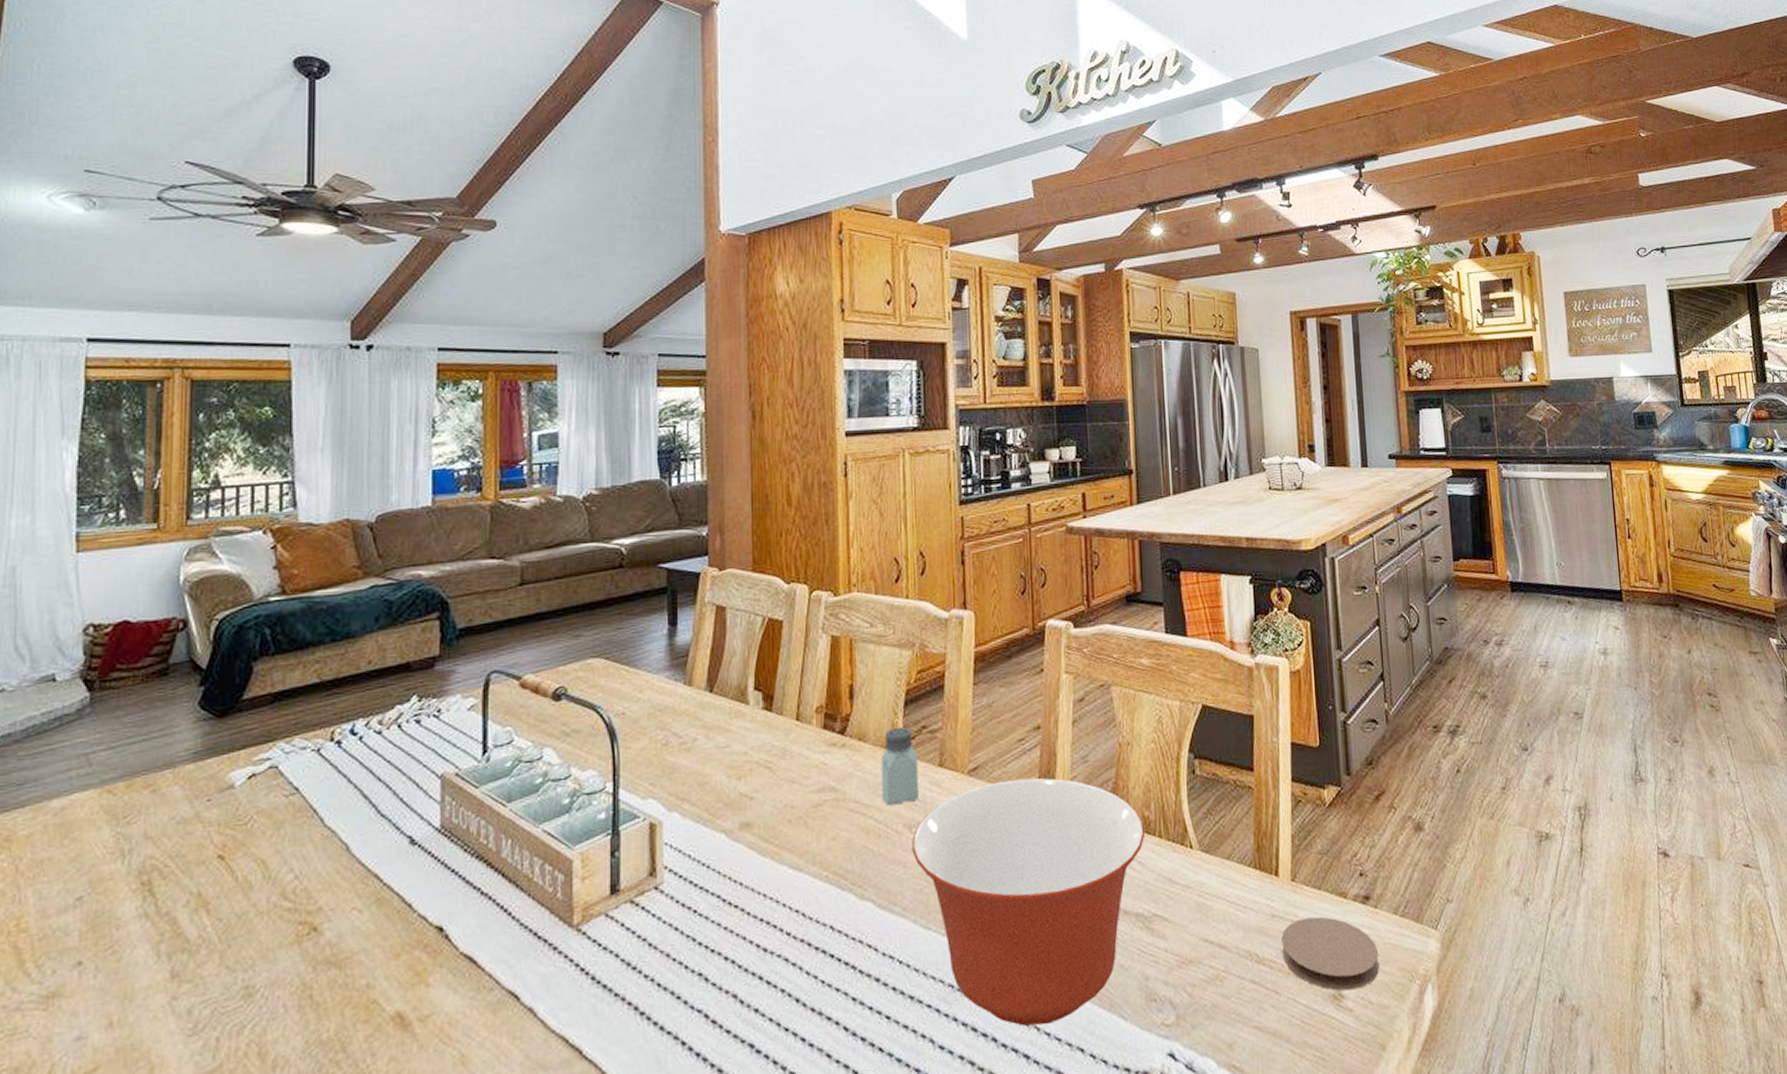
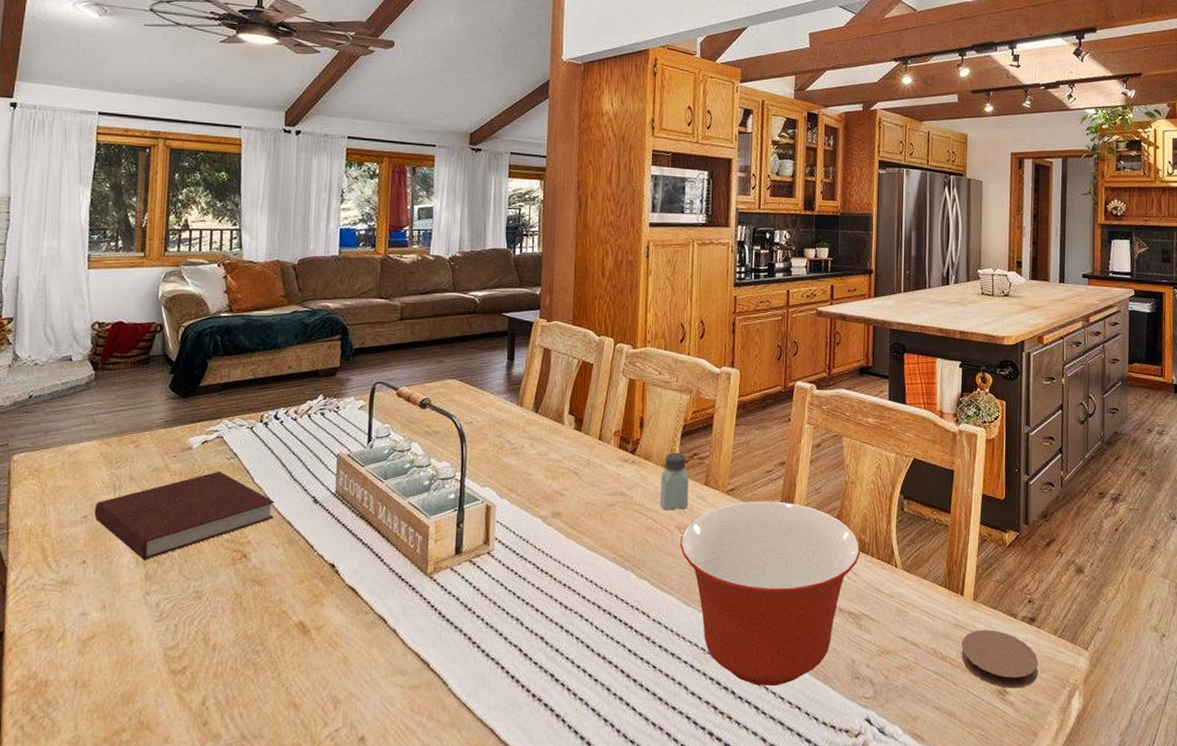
notebook: none [93,814,355,950] -> present [94,471,275,560]

